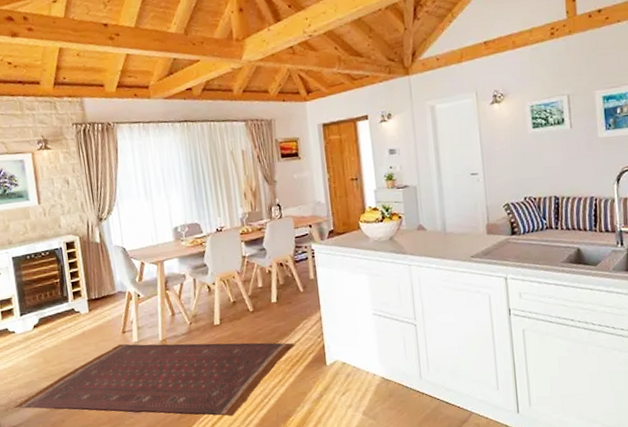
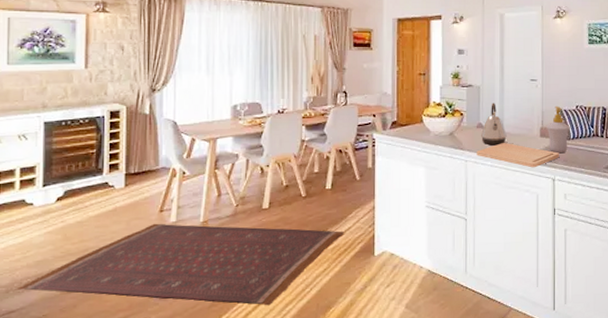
cutting board: none [419,243,511,268] -> present [477,143,560,168]
kettle: none [423,202,450,248] -> present [481,102,507,146]
soap bottle: none [493,199,520,251] -> present [547,105,570,154]

